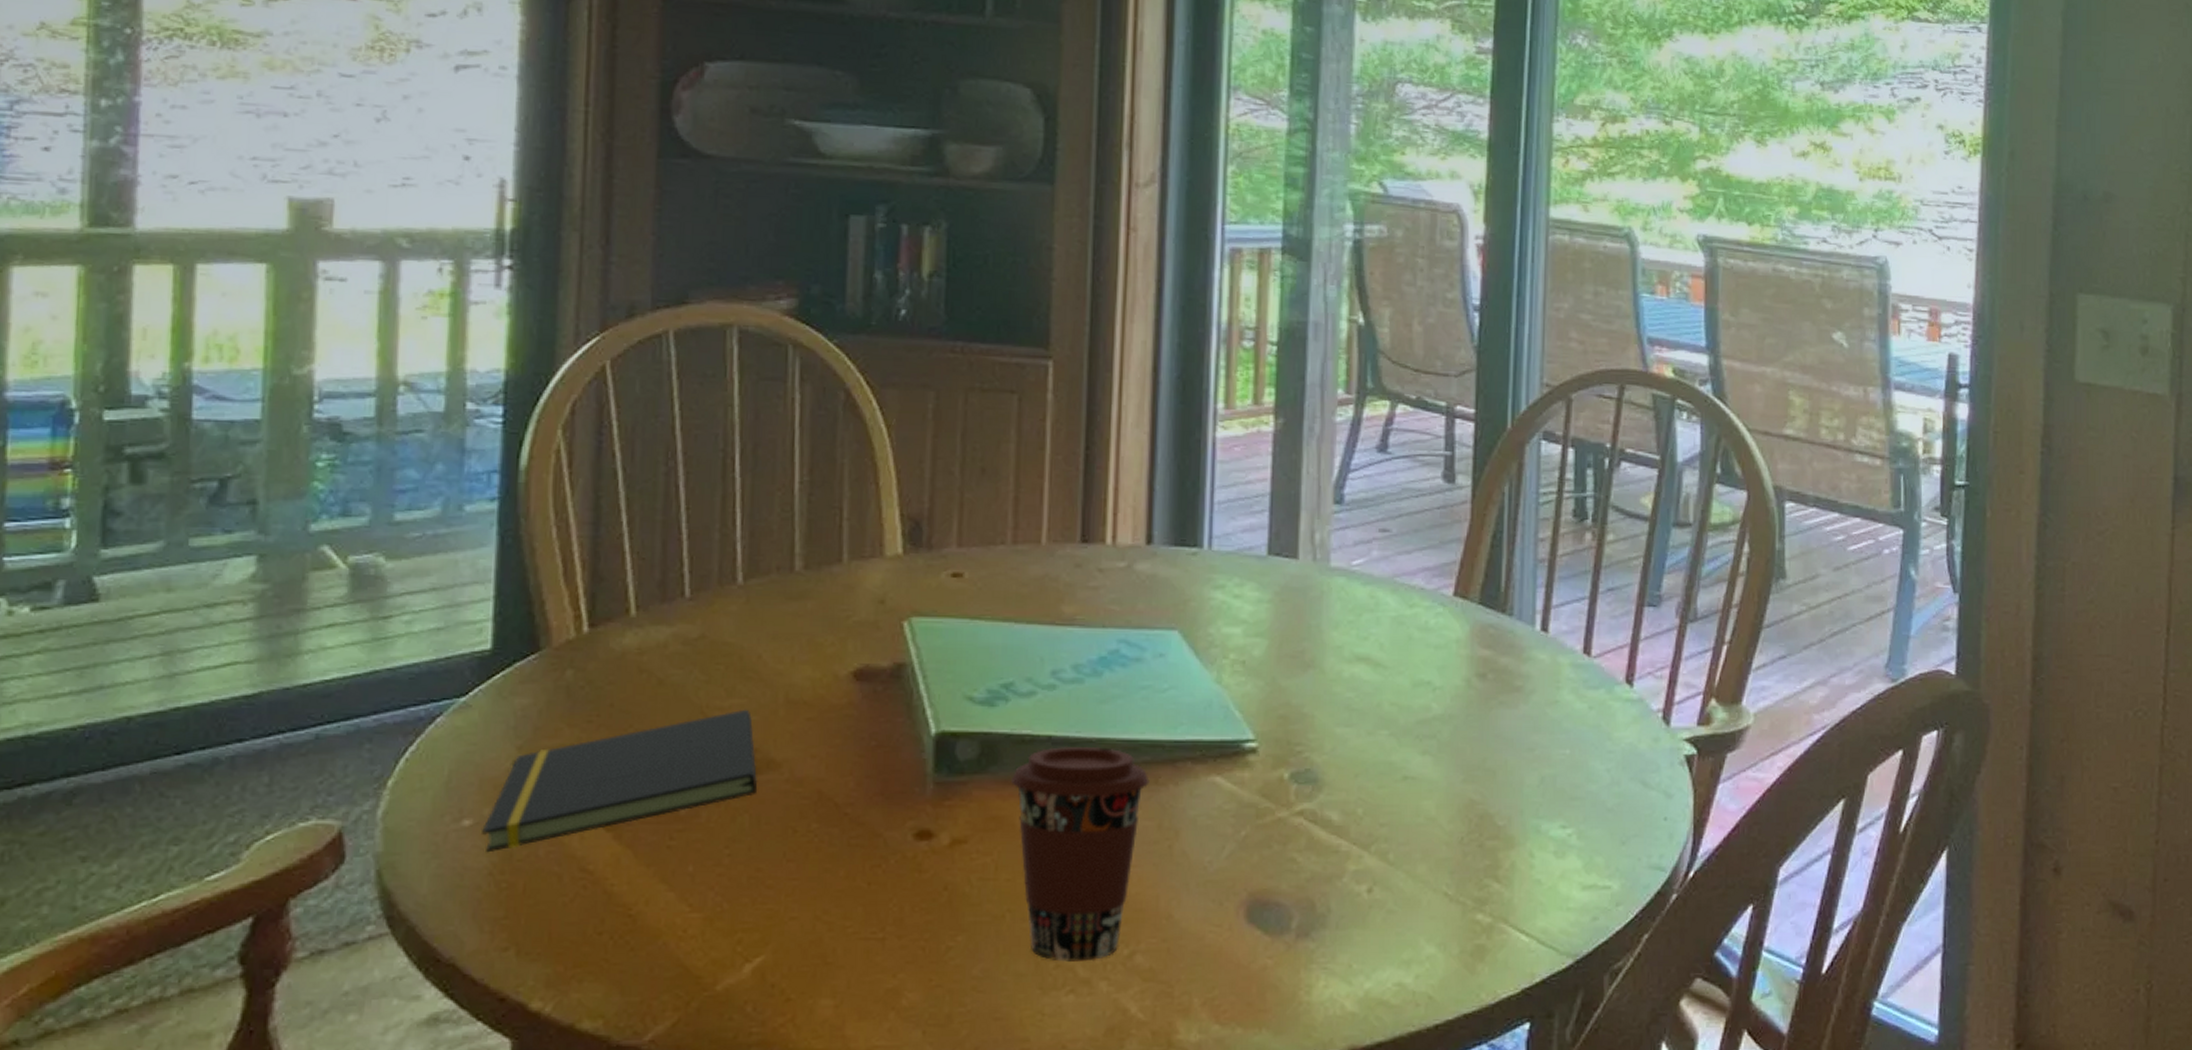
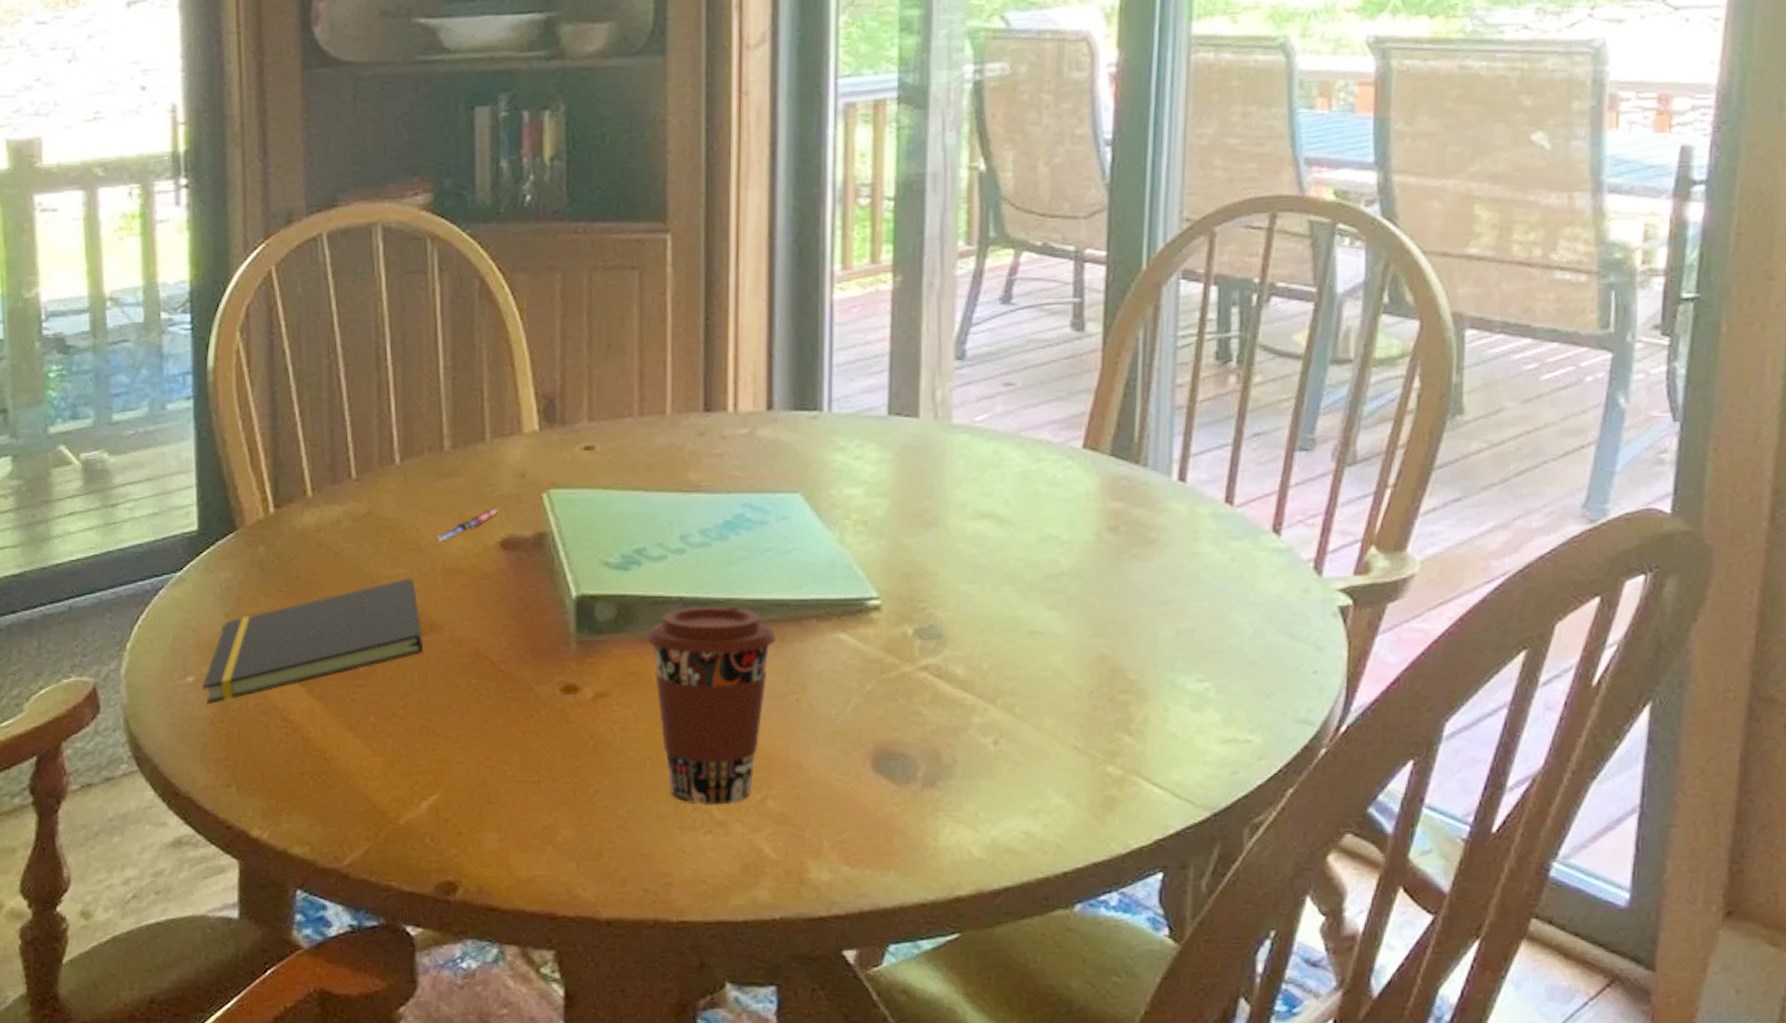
pen: none [774,634,853,671] -> present [431,507,499,542]

